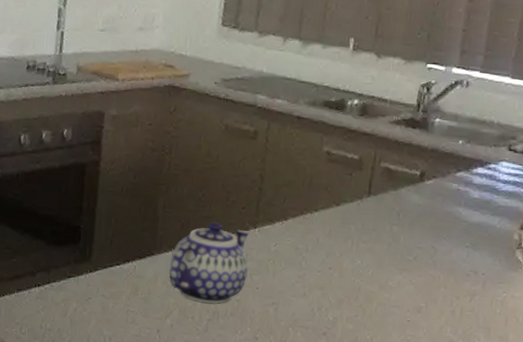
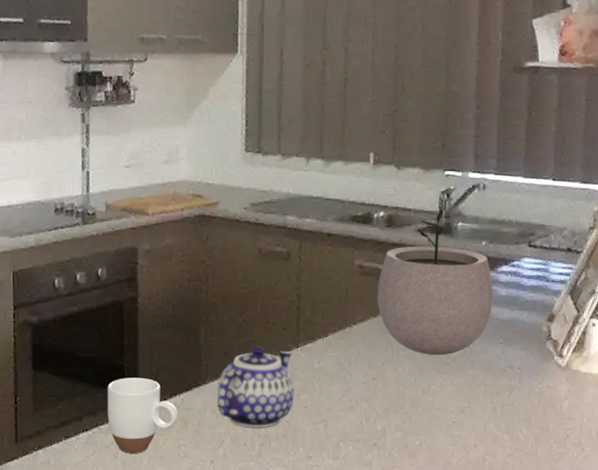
mug: none [60,239,130,314] -> present [107,377,178,453]
plant pot: none [342,104,466,253] -> present [377,210,493,356]

